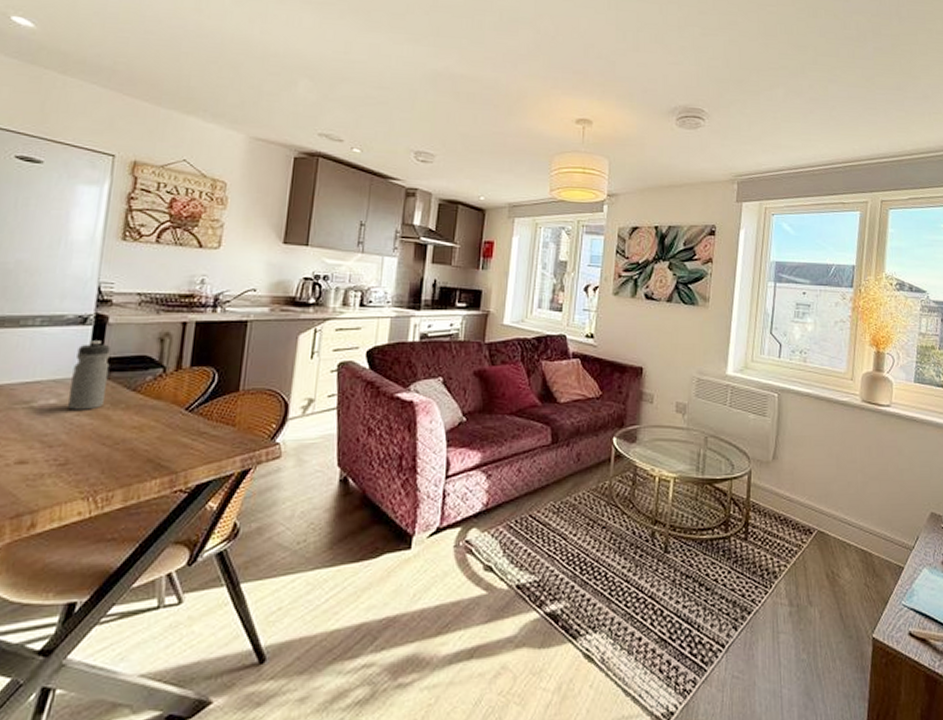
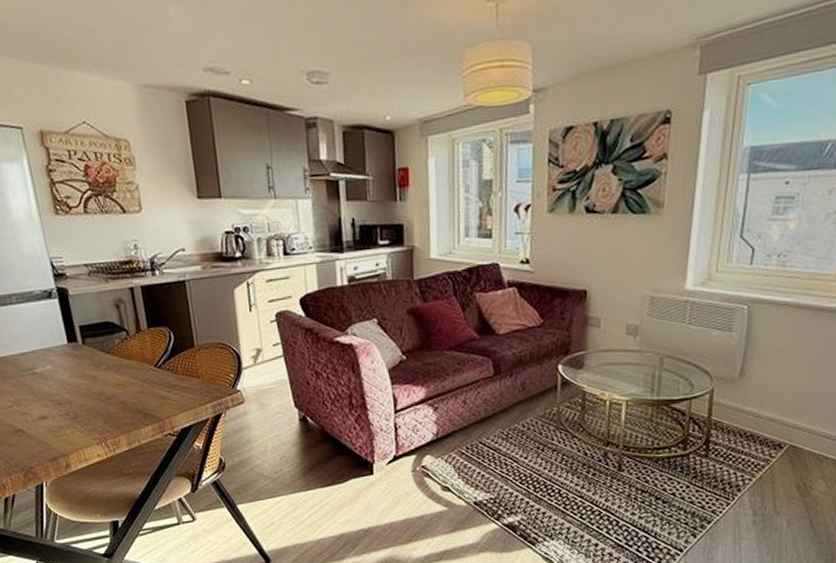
water bottle: present [66,340,110,410] -> none [53,311,88,373]

